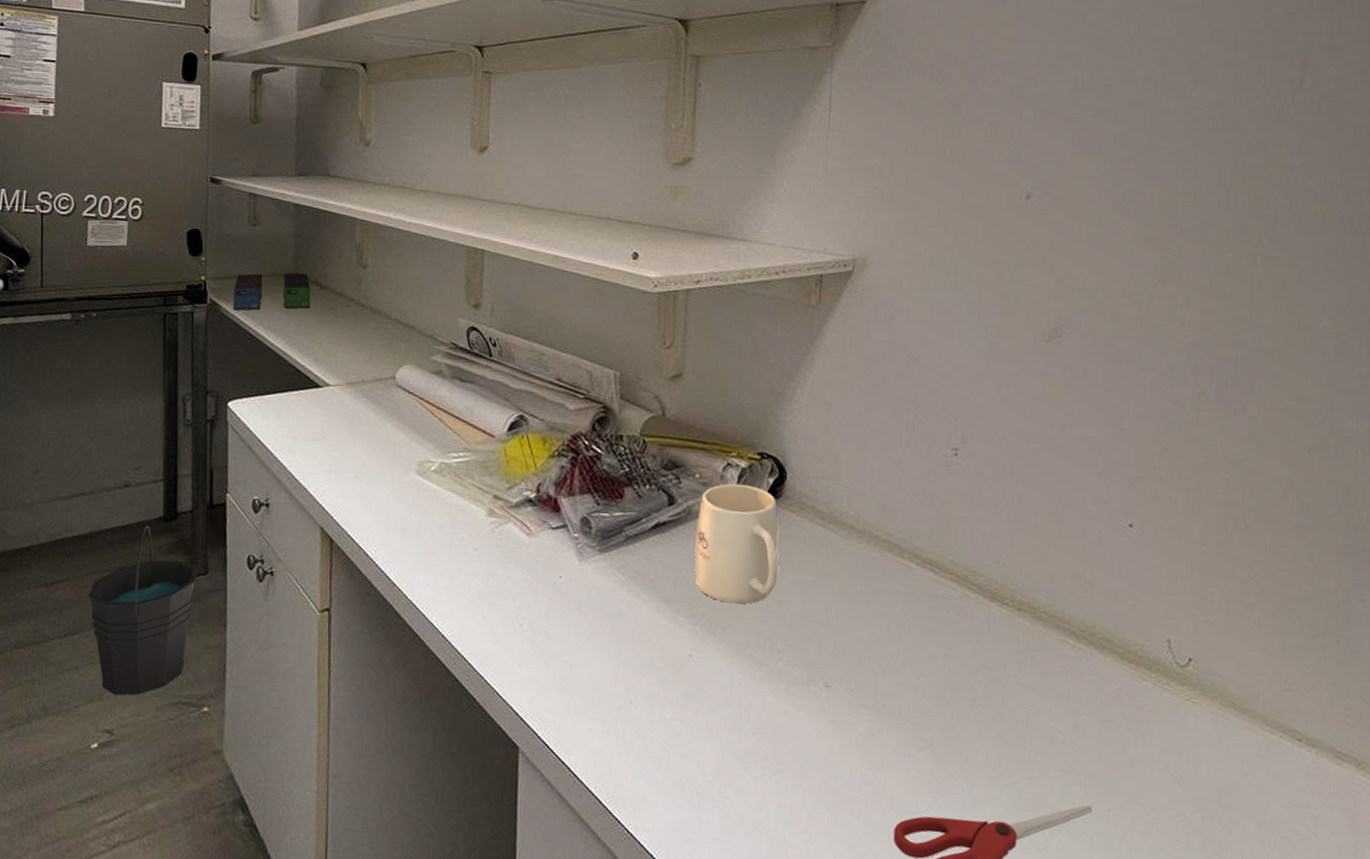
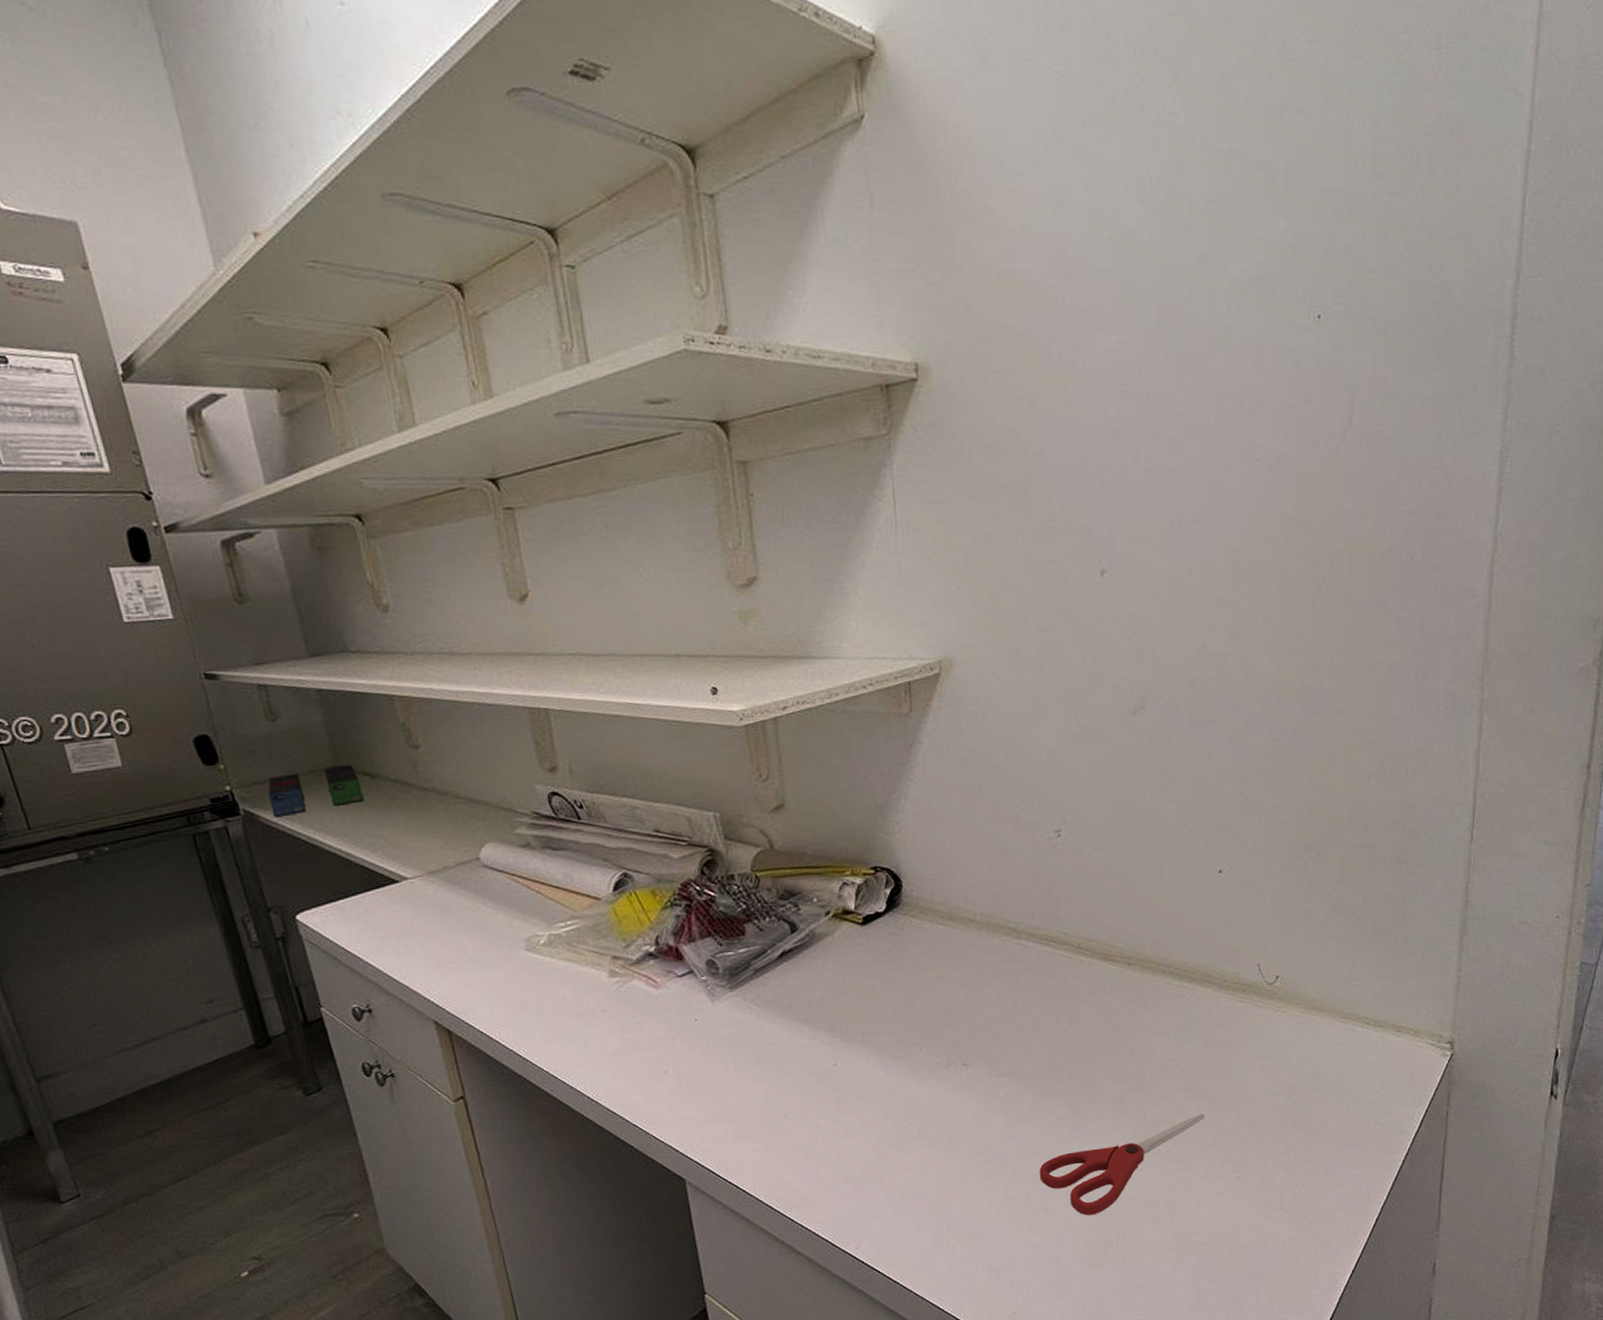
bucket: present [88,525,199,696] -> none [192,1056,321,1223]
mug: present [695,483,779,605] -> none [822,899,907,1012]

